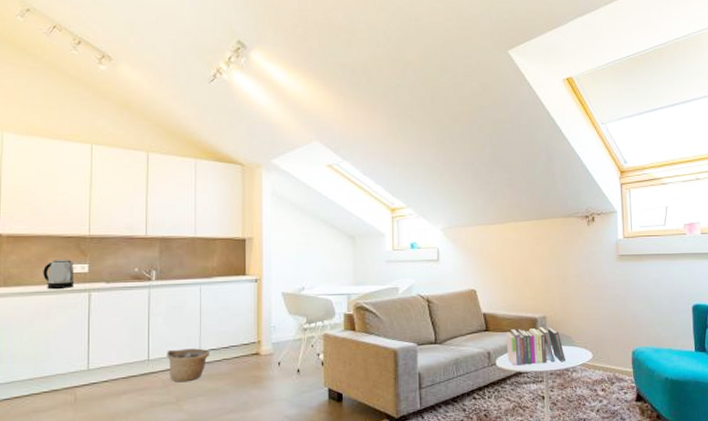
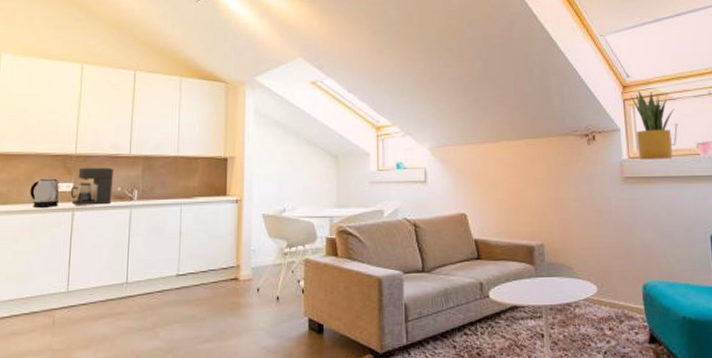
coffee maker: none [86,248,129,287] -> present [70,167,113,207]
basket: present [167,348,209,382] -> none [145,271,188,308]
books: present [506,327,565,366] -> none [500,256,567,299]
planter: none [627,176,666,239] -> present [630,91,675,160]

